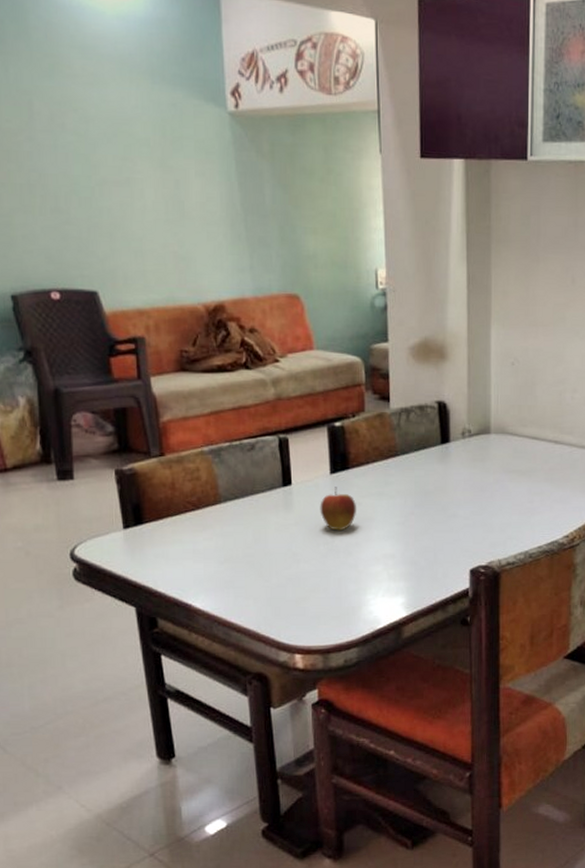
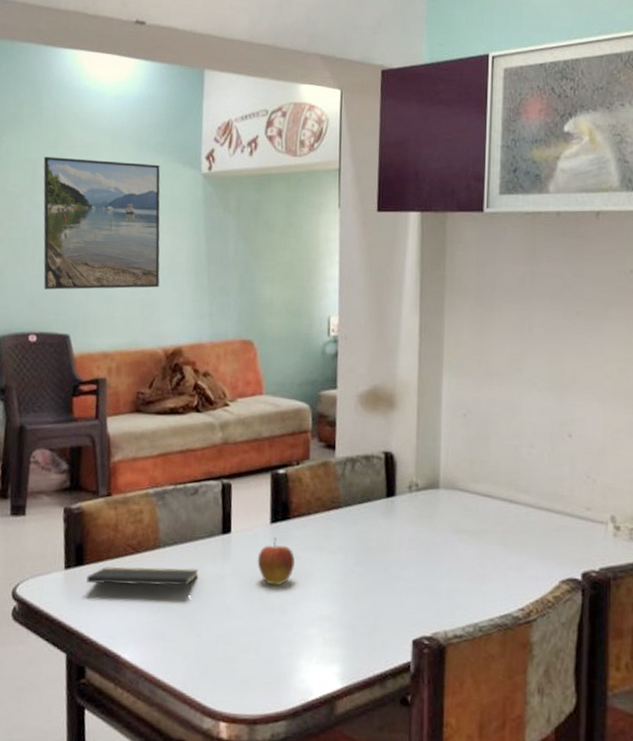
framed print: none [39,87,193,242] -> present [43,156,161,290]
notepad: none [148,520,263,545] -> present [87,566,199,595]

